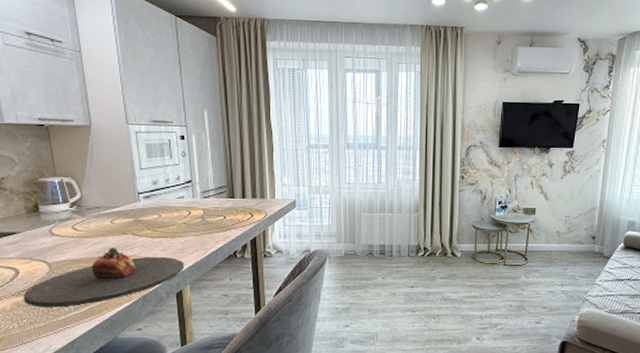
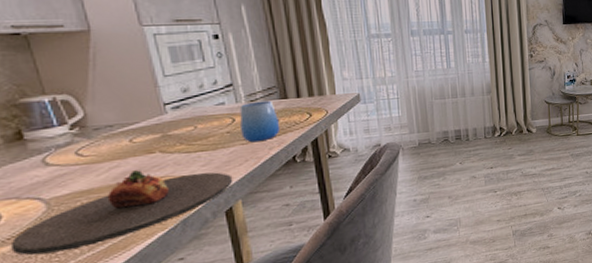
cup: none [195,198,226,235] -> present [239,100,281,143]

